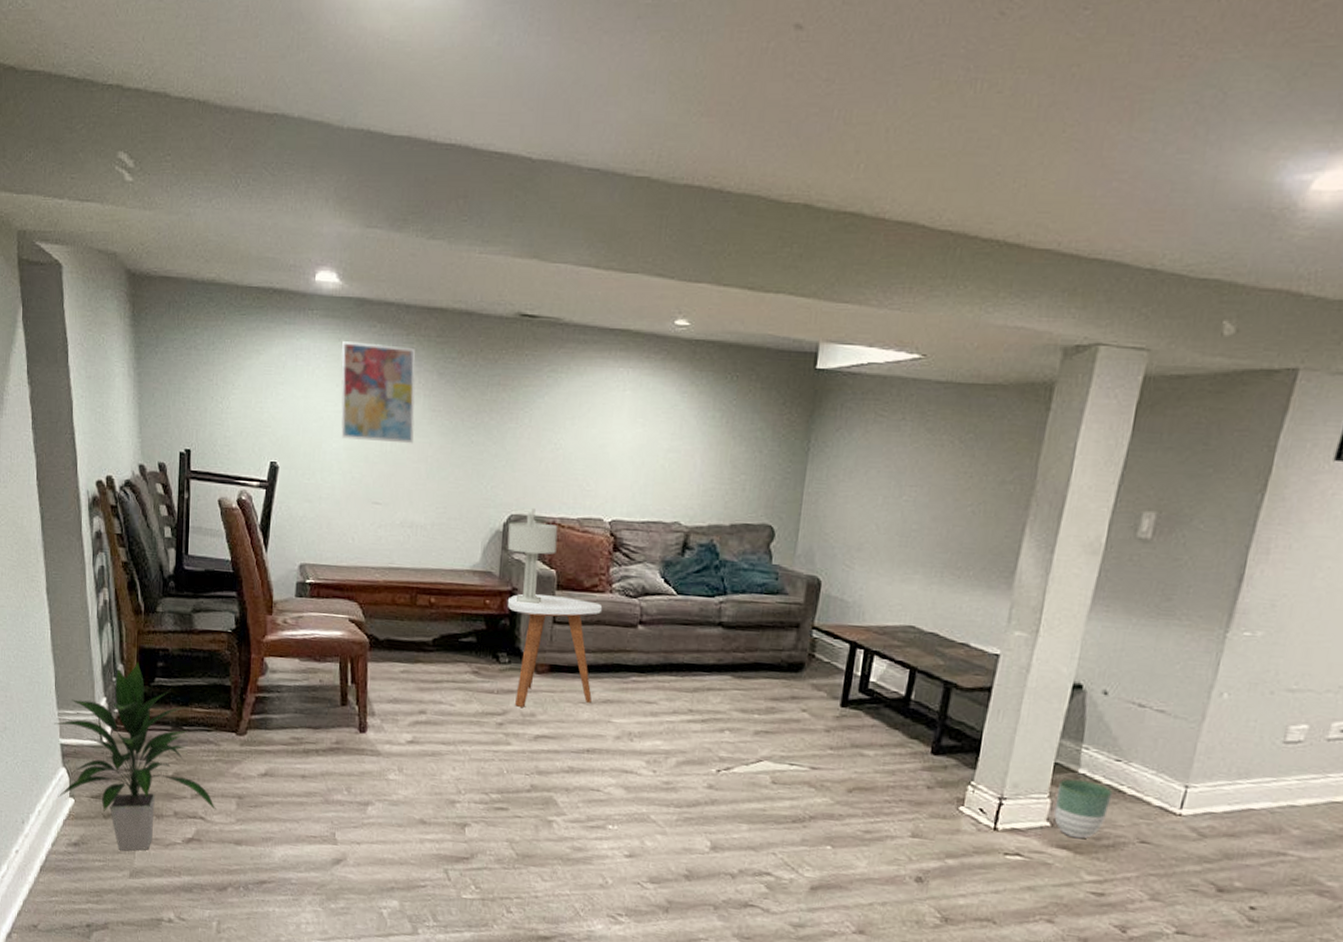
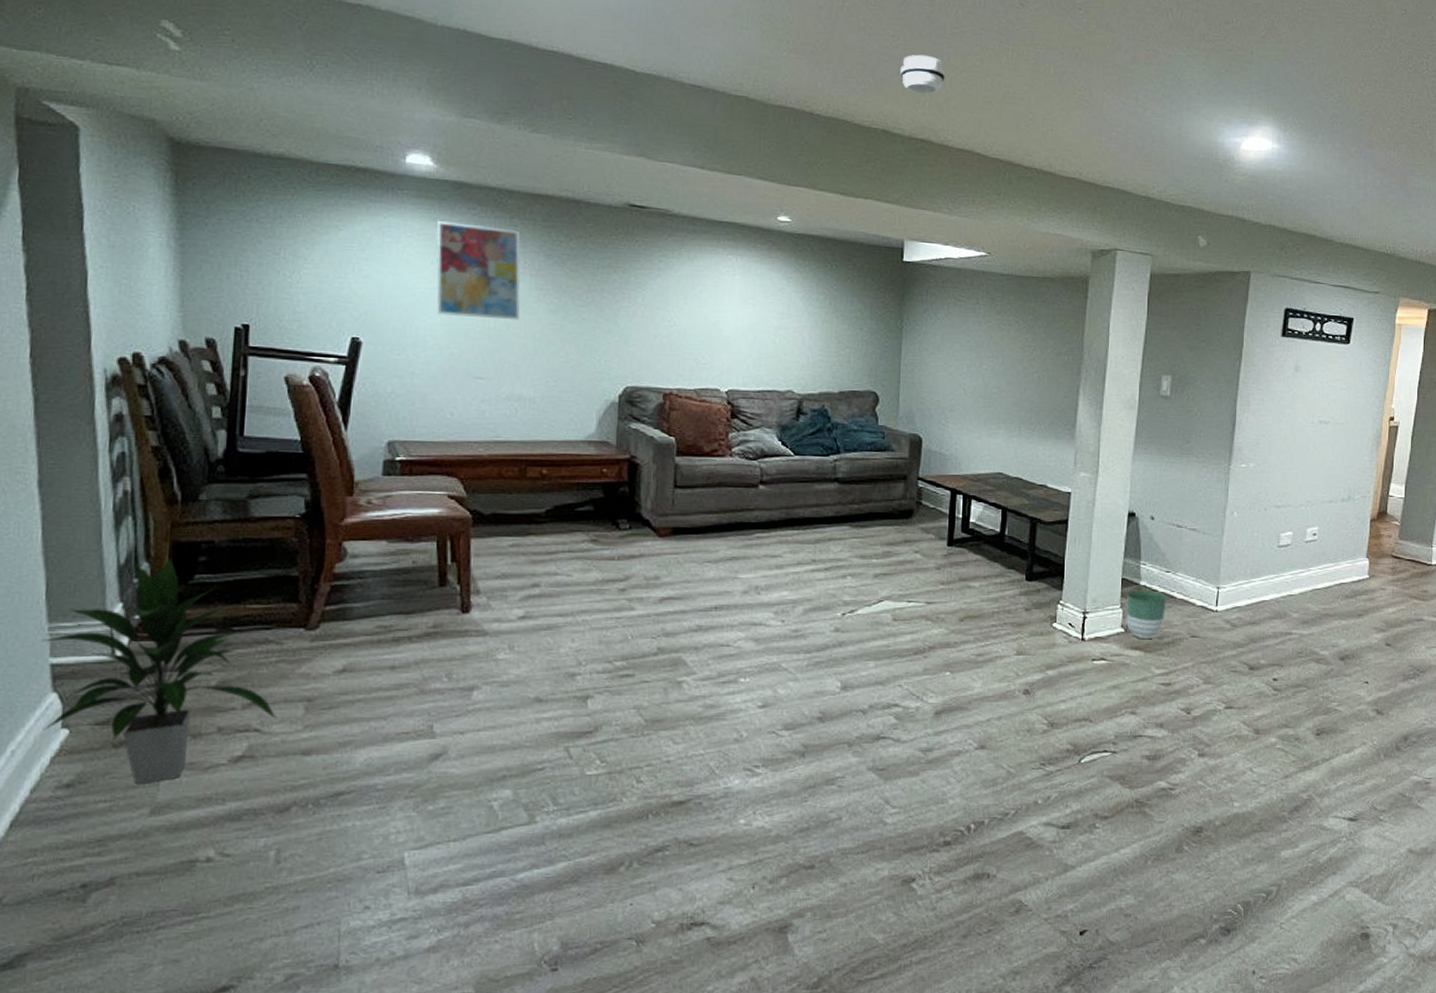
table lamp: present [507,508,558,605] -> none [624,380,676,471]
side table: present [507,593,603,707] -> none [625,461,724,571]
smoke detector: none [831,100,891,154] -> present [900,54,946,95]

